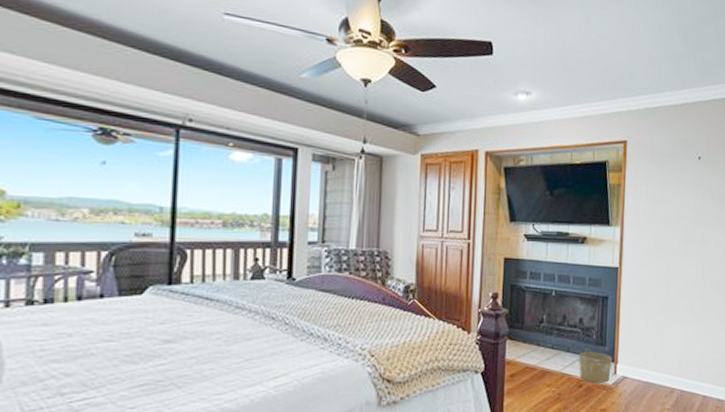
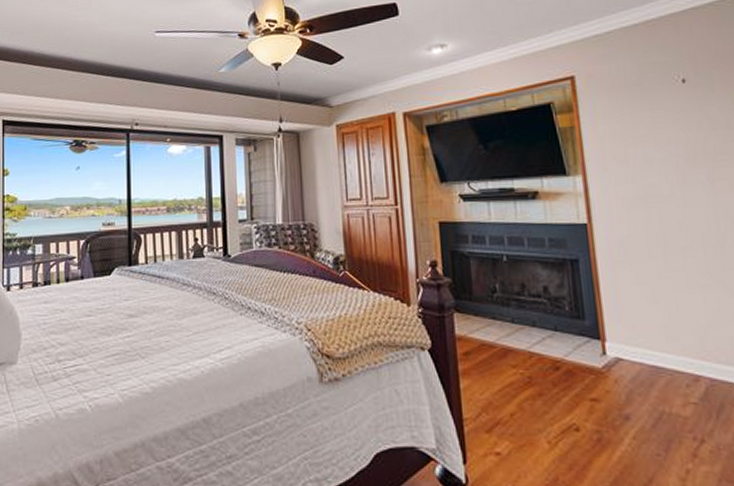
basket: present [578,348,613,383] -> none [548,322,598,366]

